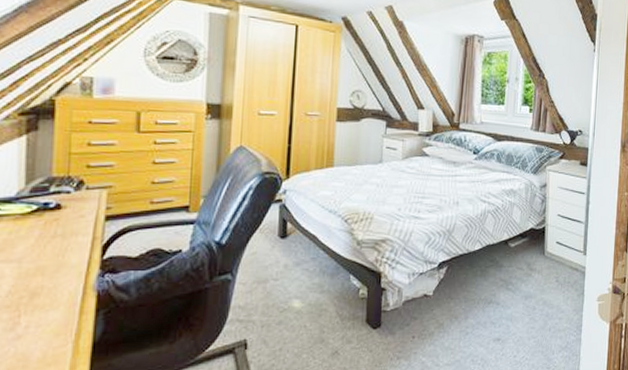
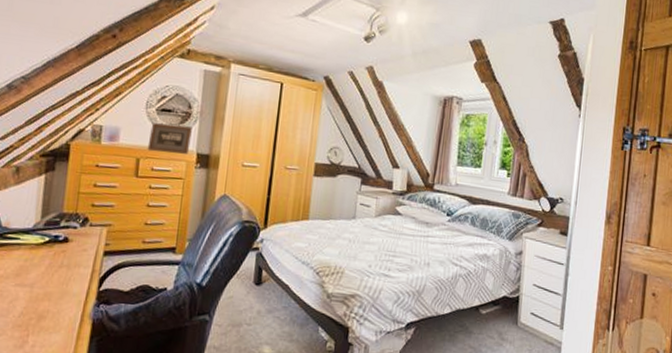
picture frame: none [148,72,200,106] -> present [147,123,192,155]

